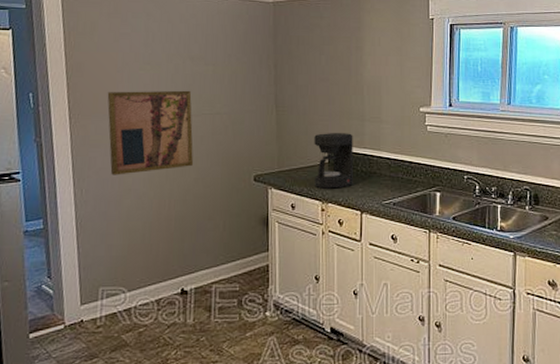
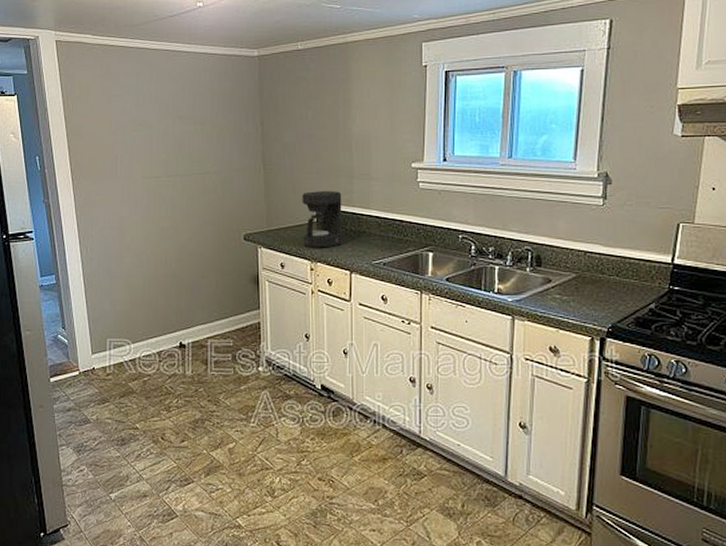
wall art: present [107,90,194,175] -> none [104,150,187,234]

